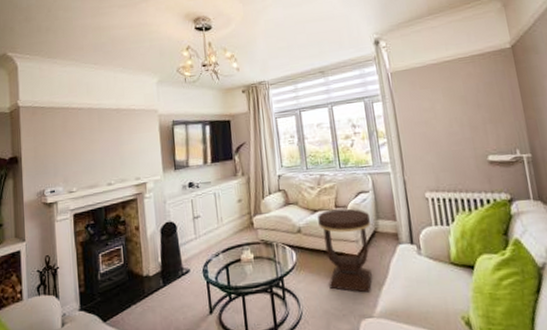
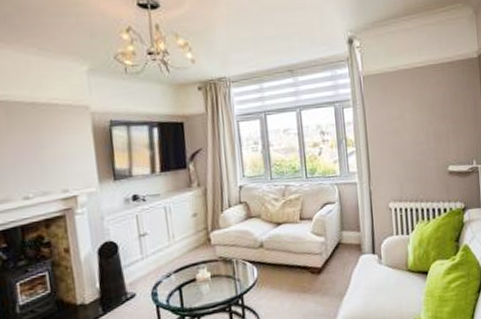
side table: present [317,208,372,293] -> none [281,220,336,304]

